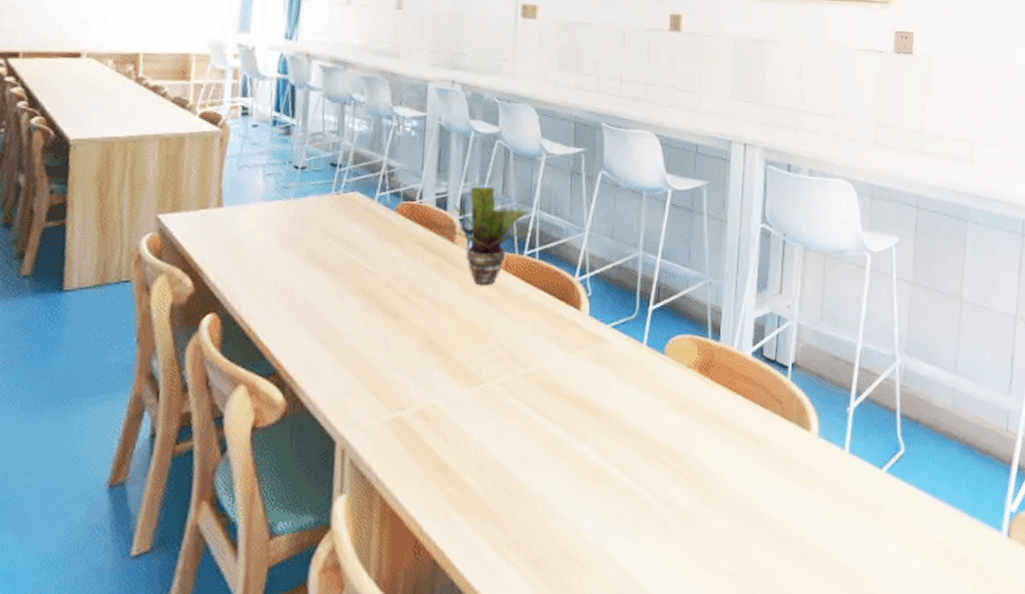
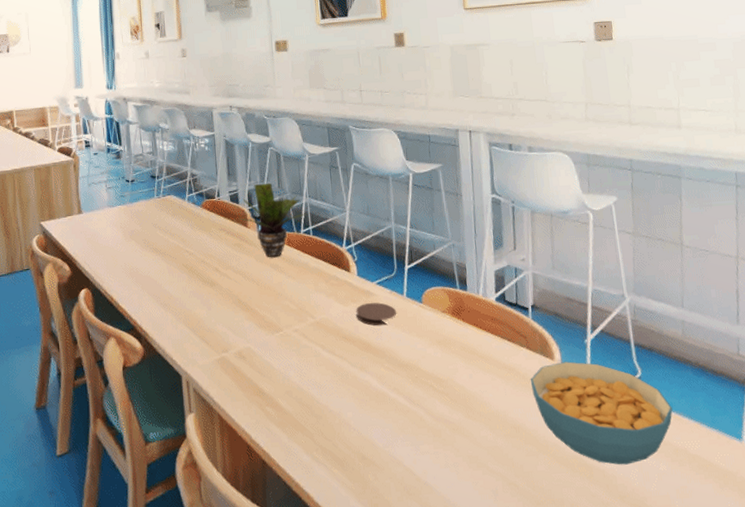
coaster: none [581,352,633,382] -> present [356,302,397,326]
cereal bowl: none [781,434,933,563] -> present [530,361,673,465]

